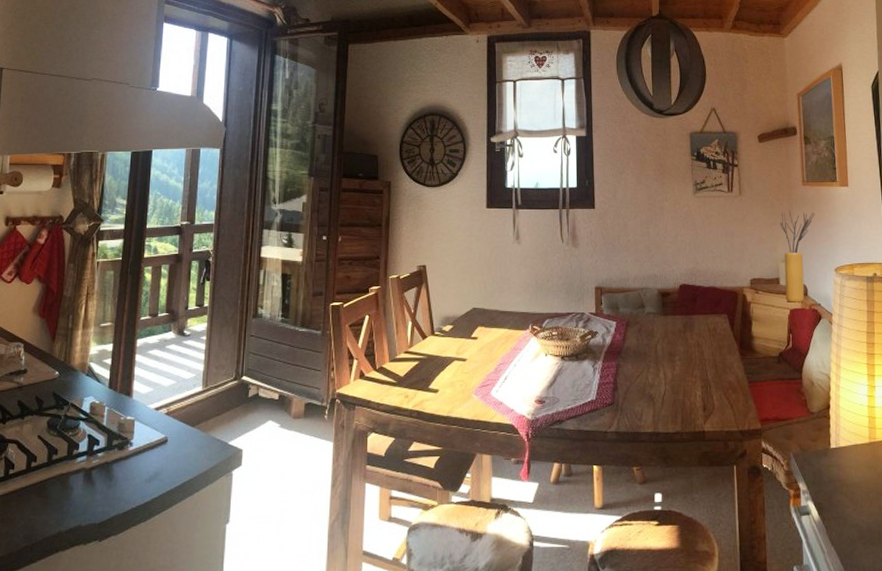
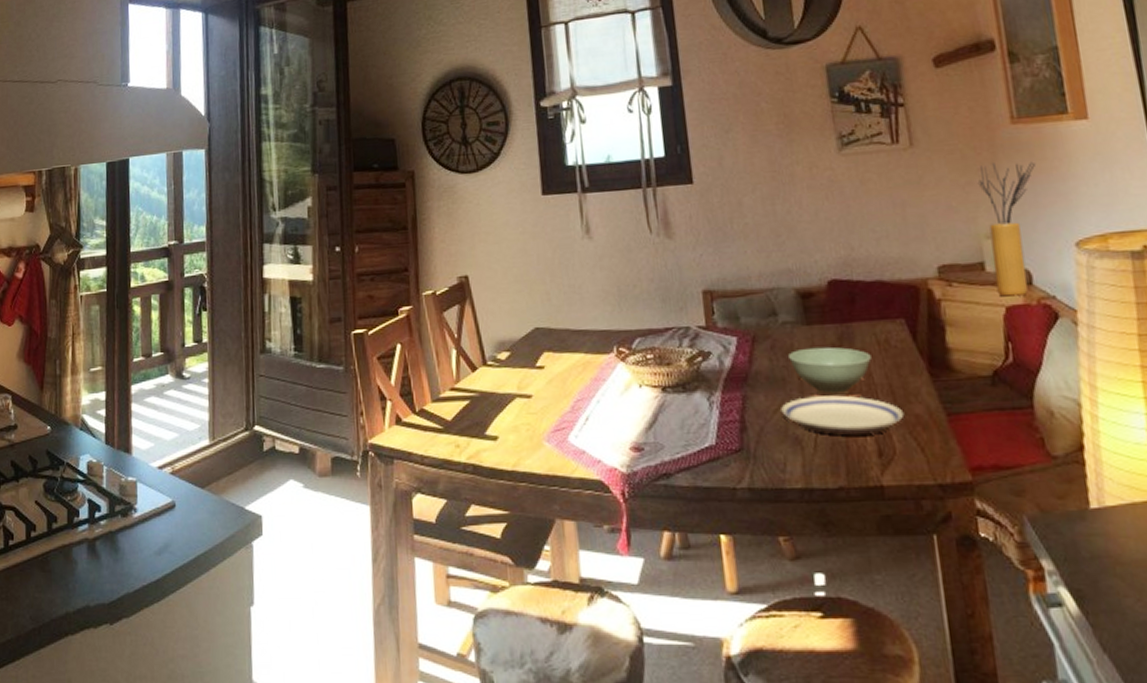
plate: none [642,366,722,395] -> present [781,395,905,436]
bowl: none [650,331,704,368] -> present [788,347,871,397]

